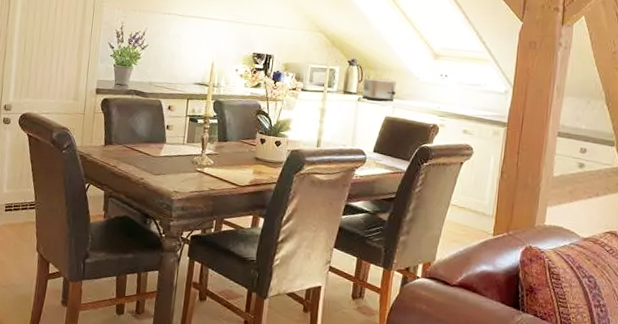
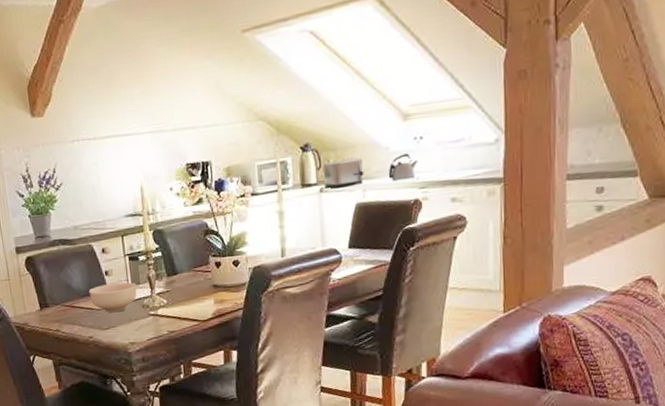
bowl: none [149,136,191,163] -> present [88,282,137,313]
kettle: none [415,85,441,107] -> present [388,153,418,181]

